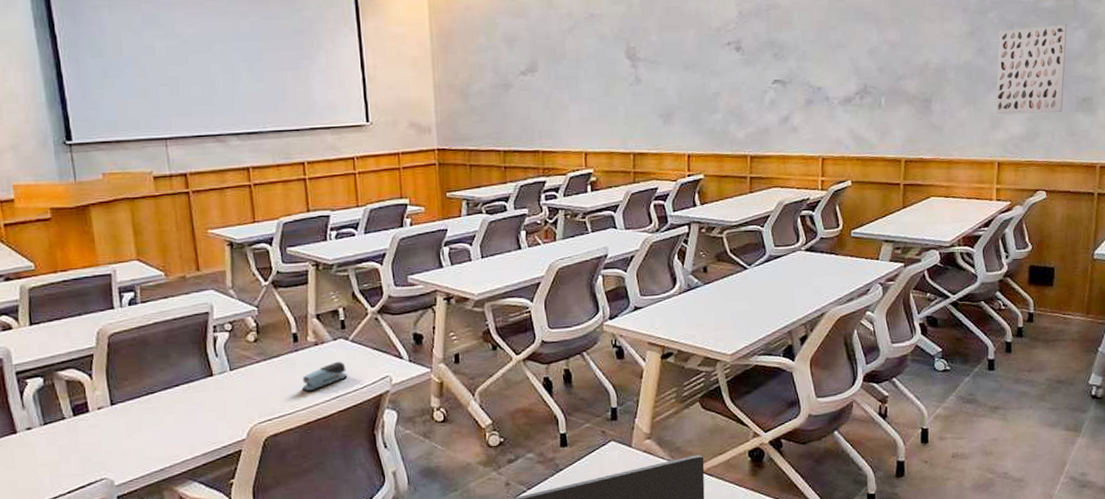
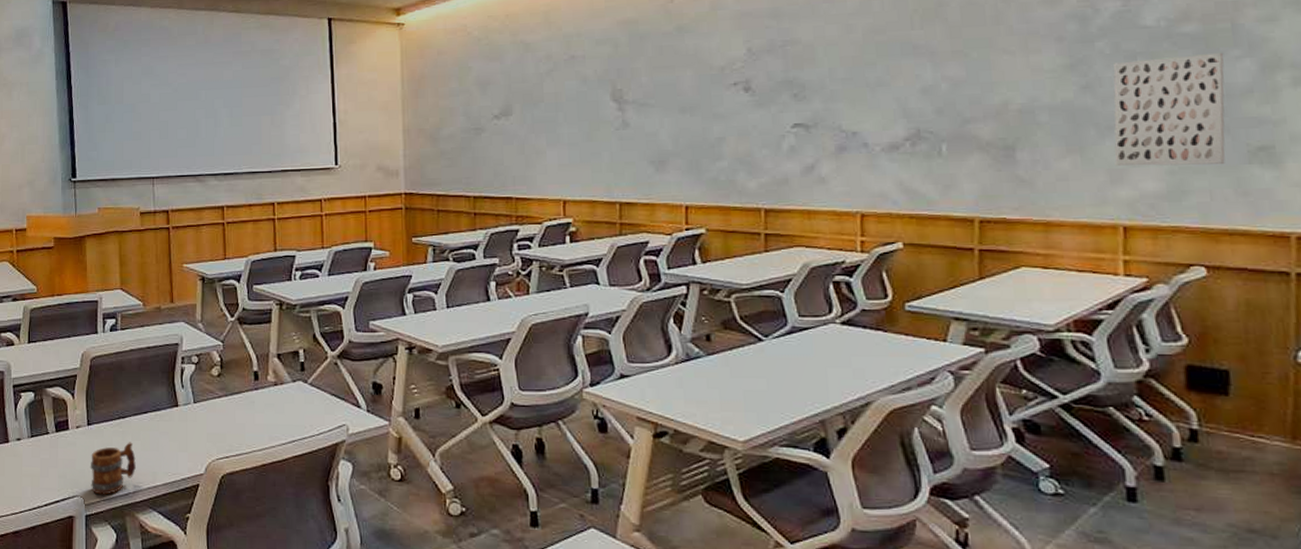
mug: none [117,417,171,474] -> present [90,442,136,495]
stapler: present [302,361,348,392] -> none [260,404,305,433]

